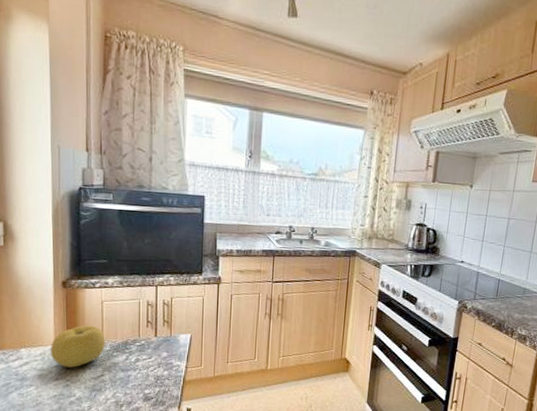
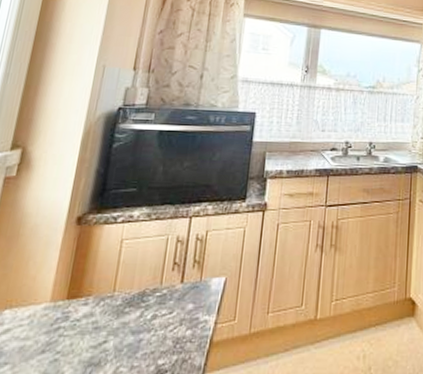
fruit: present [50,325,105,368] -> none [42,272,118,334]

